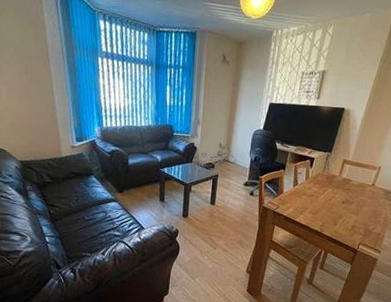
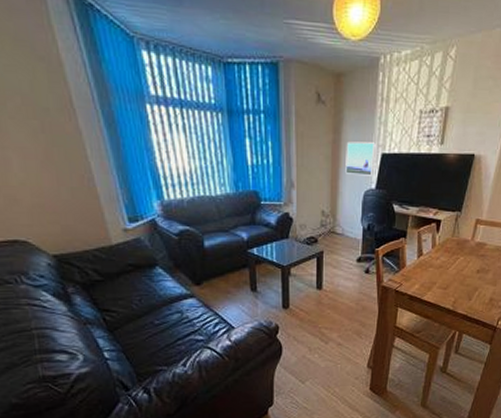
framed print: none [240,92,265,120] -> present [345,141,376,176]

